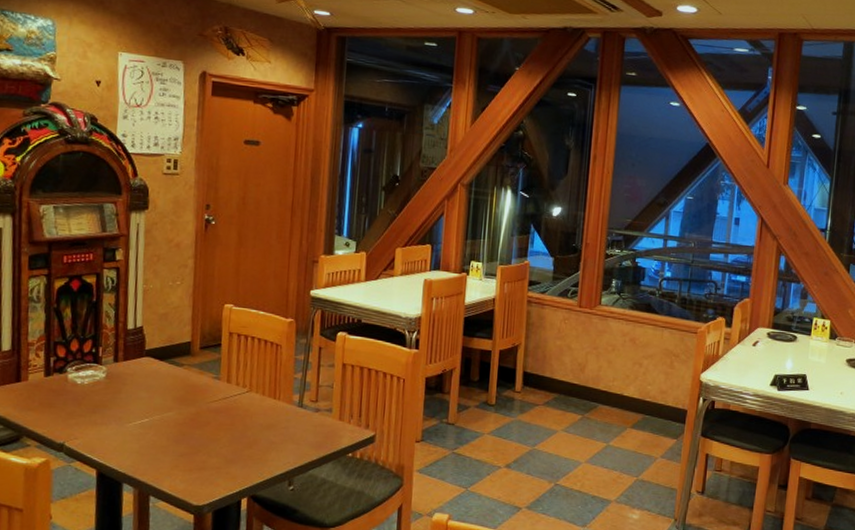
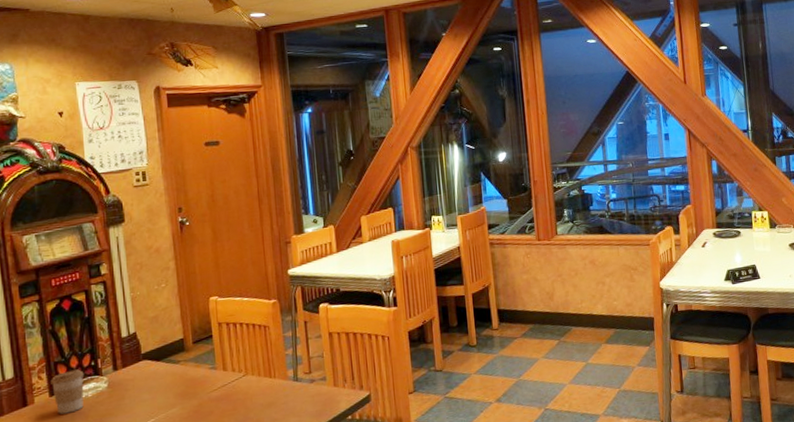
coffee cup: none [47,353,84,397] -> present [50,369,85,415]

